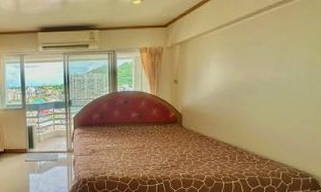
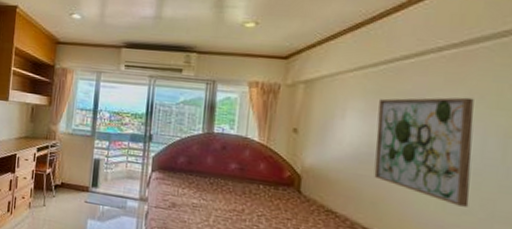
wall art: none [230,41,292,118] -> present [374,97,474,207]

